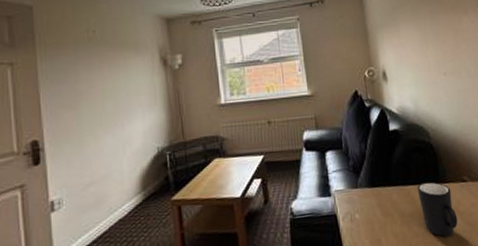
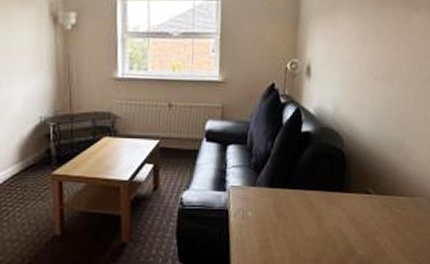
mug: present [416,182,458,237] -> none [317,189,353,243]

